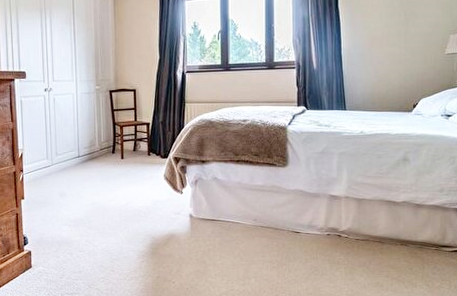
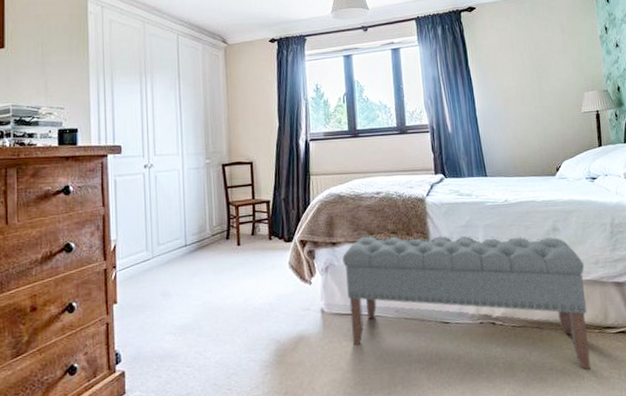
bench: none [210,157,430,279] -> present [342,235,590,370]

